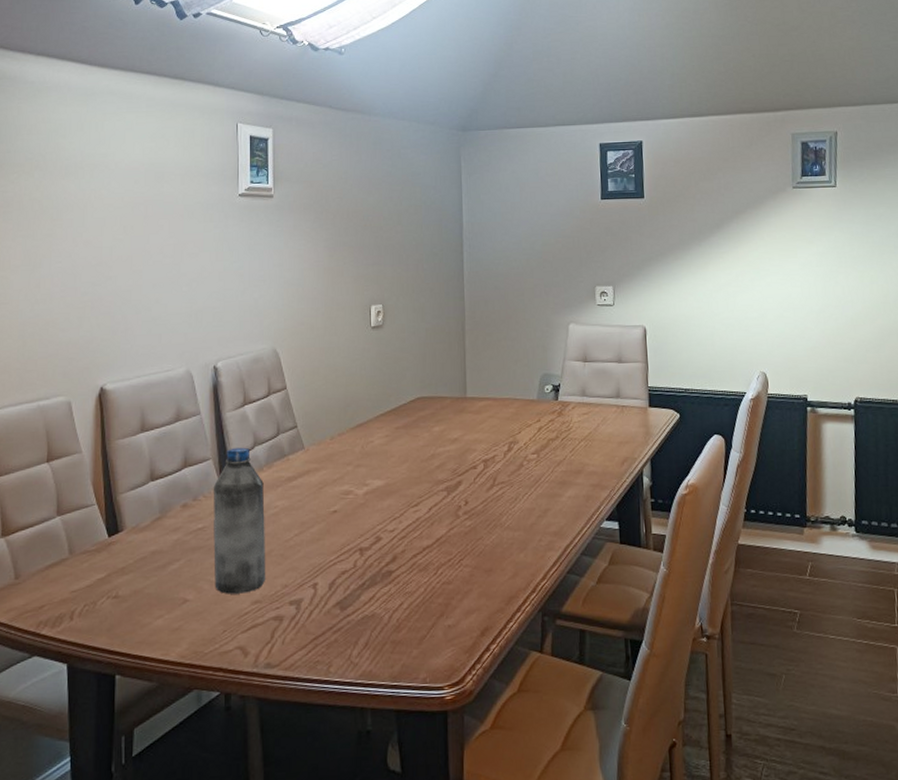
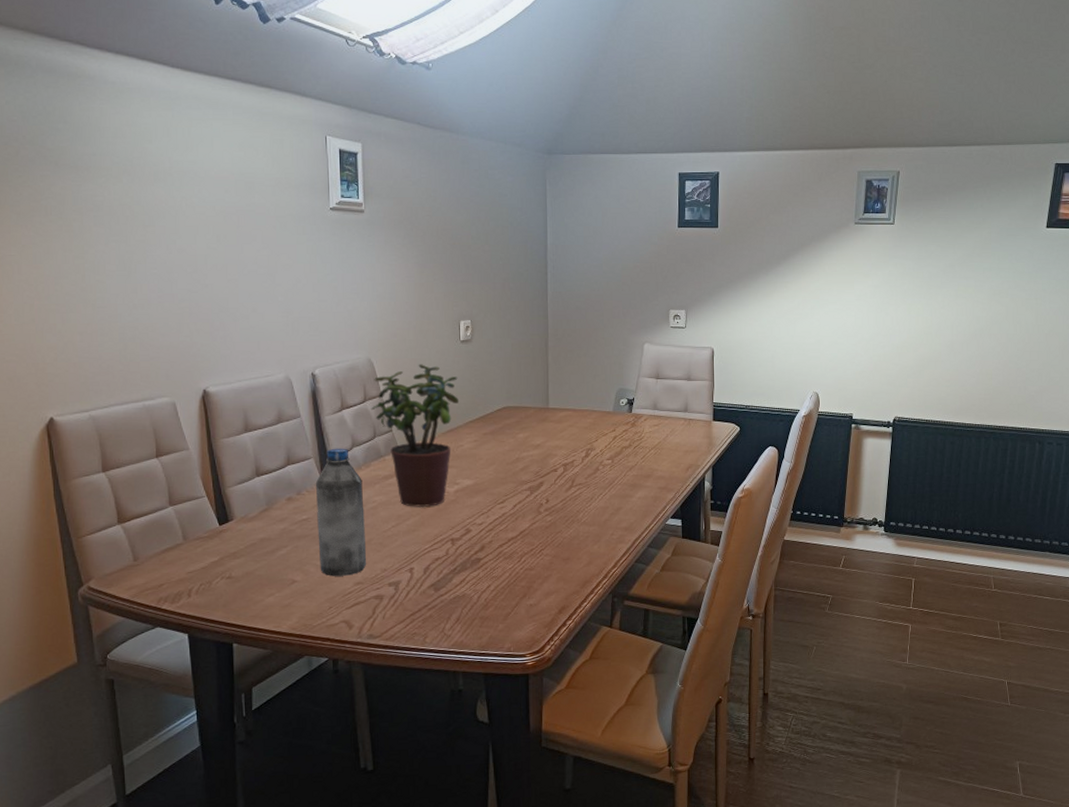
potted plant: none [275,353,370,512] -> present [371,364,460,507]

